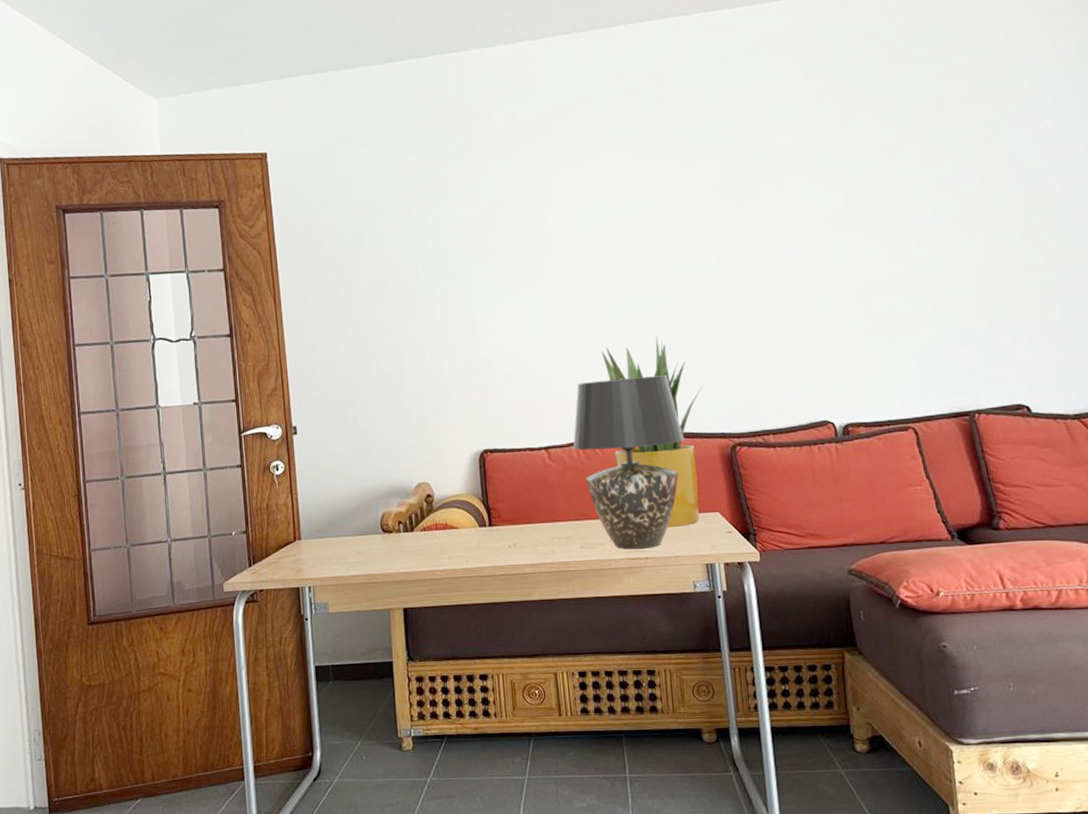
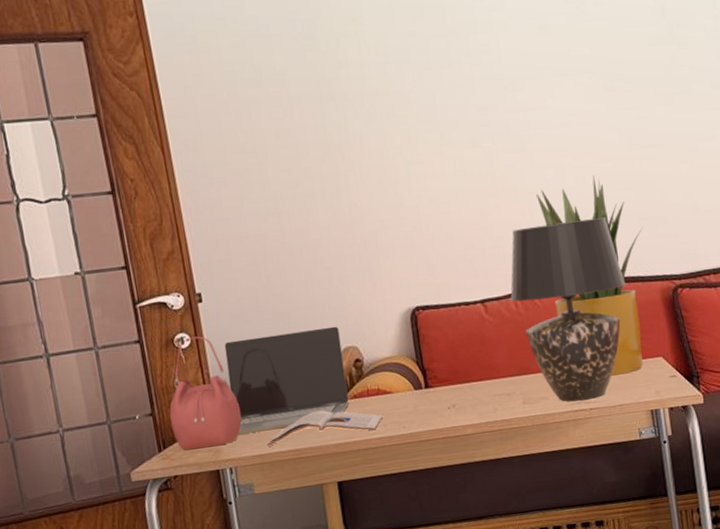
handbag: none [261,464,323,567] -> present [169,336,242,450]
laptop: none [312,463,419,556] -> present [224,326,349,435]
magazine: none [342,540,448,570] -> present [266,410,383,446]

